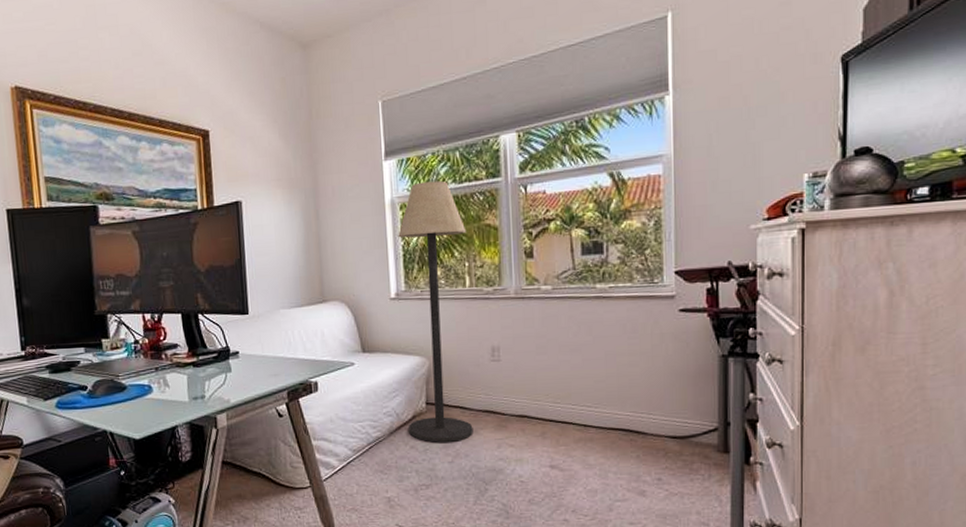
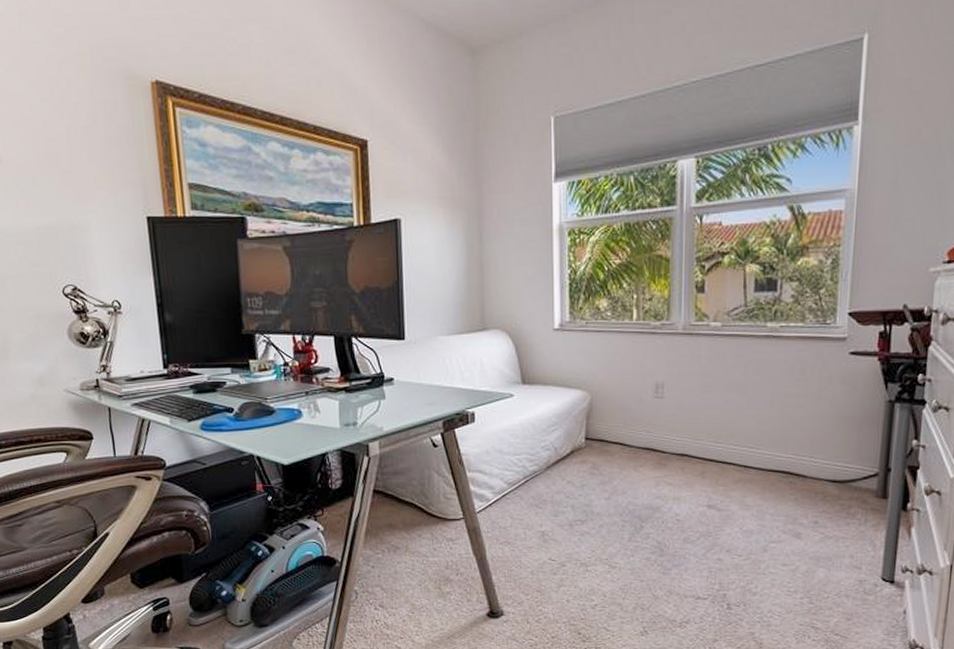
floor lamp: present [398,180,473,442] -> none [565,206,637,478]

